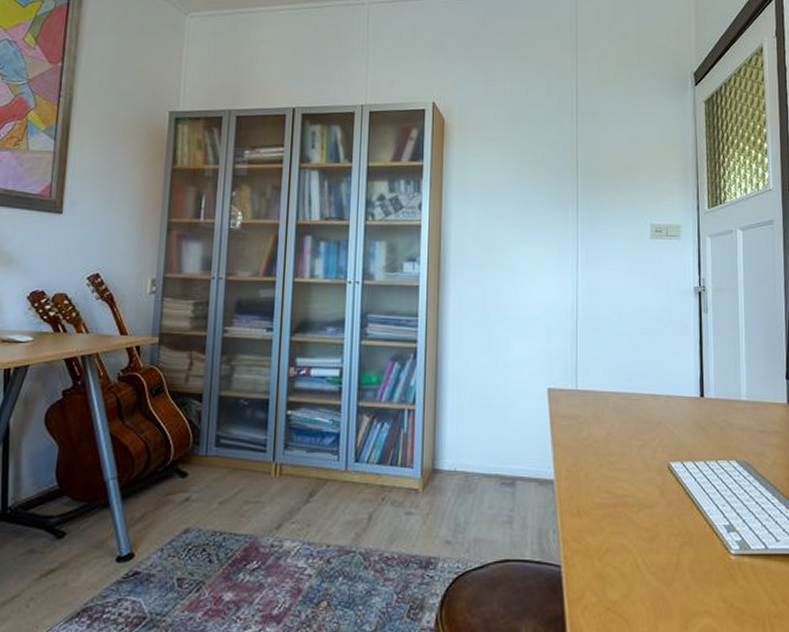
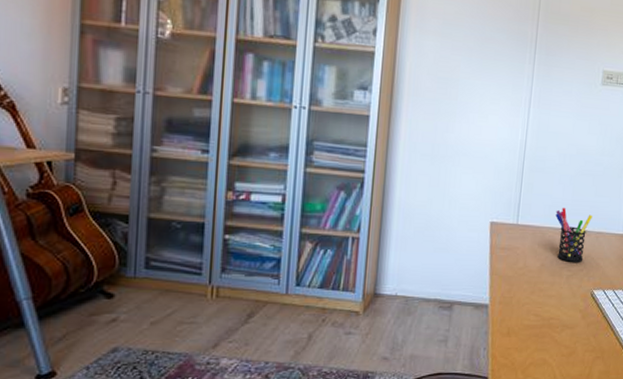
pen holder: none [617,369,659,430] -> present [555,207,593,262]

